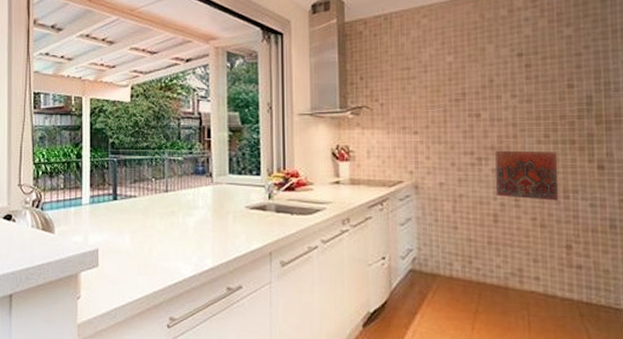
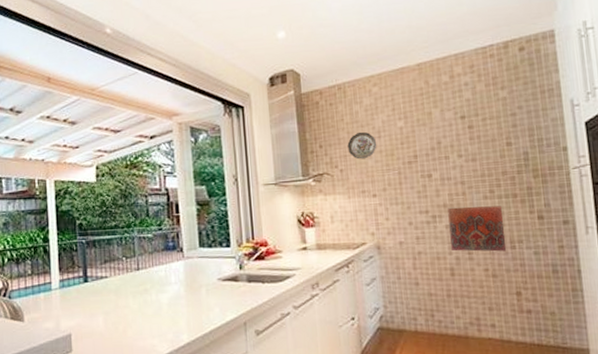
decorative plate: none [390,65,423,94] -> present [347,131,377,160]

